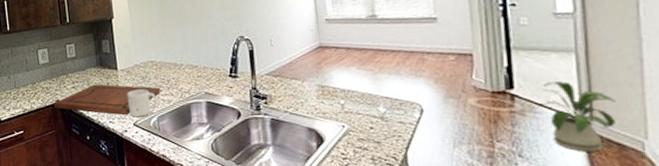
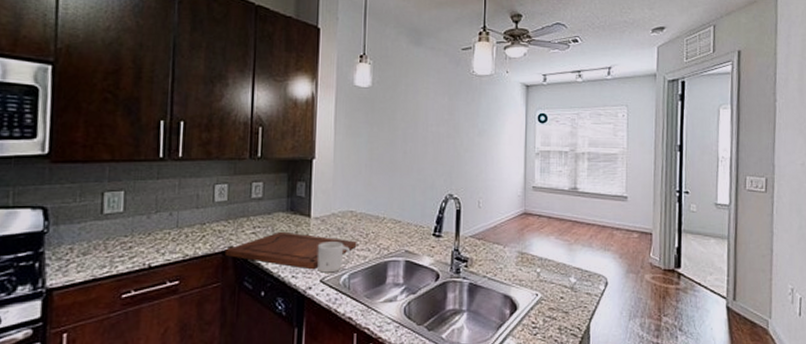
house plant: present [538,81,617,152] -> none [697,264,752,328]

